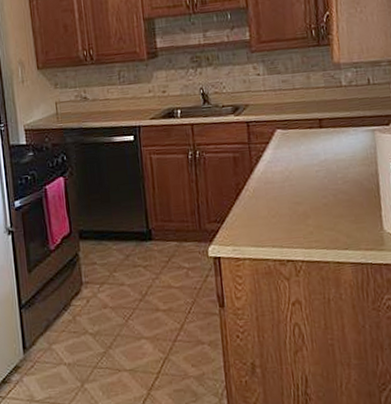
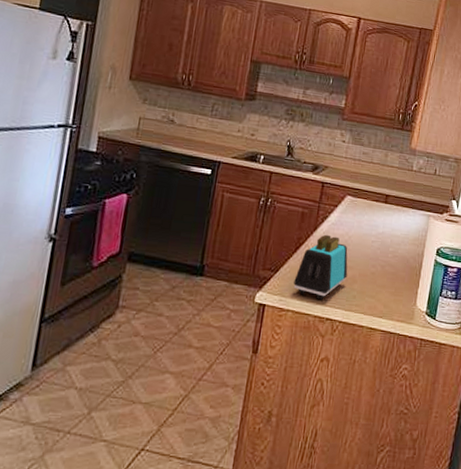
toaster: none [243,174,299,243] -> present [293,234,348,301]

